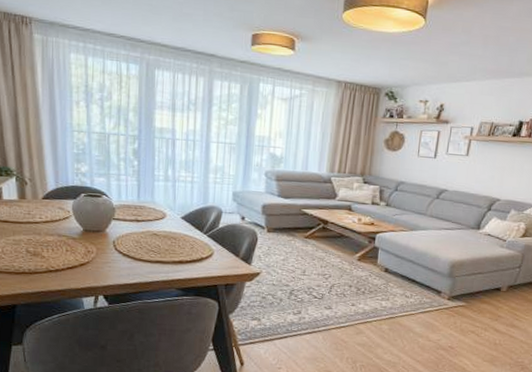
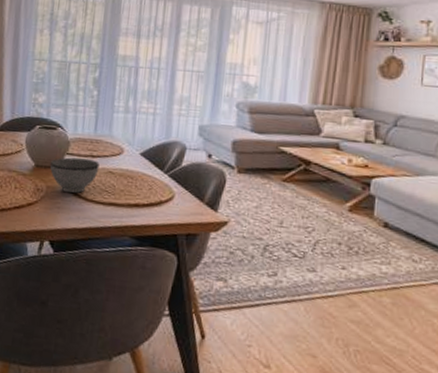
bowl: none [97,222,145,254] -> present [49,157,100,193]

